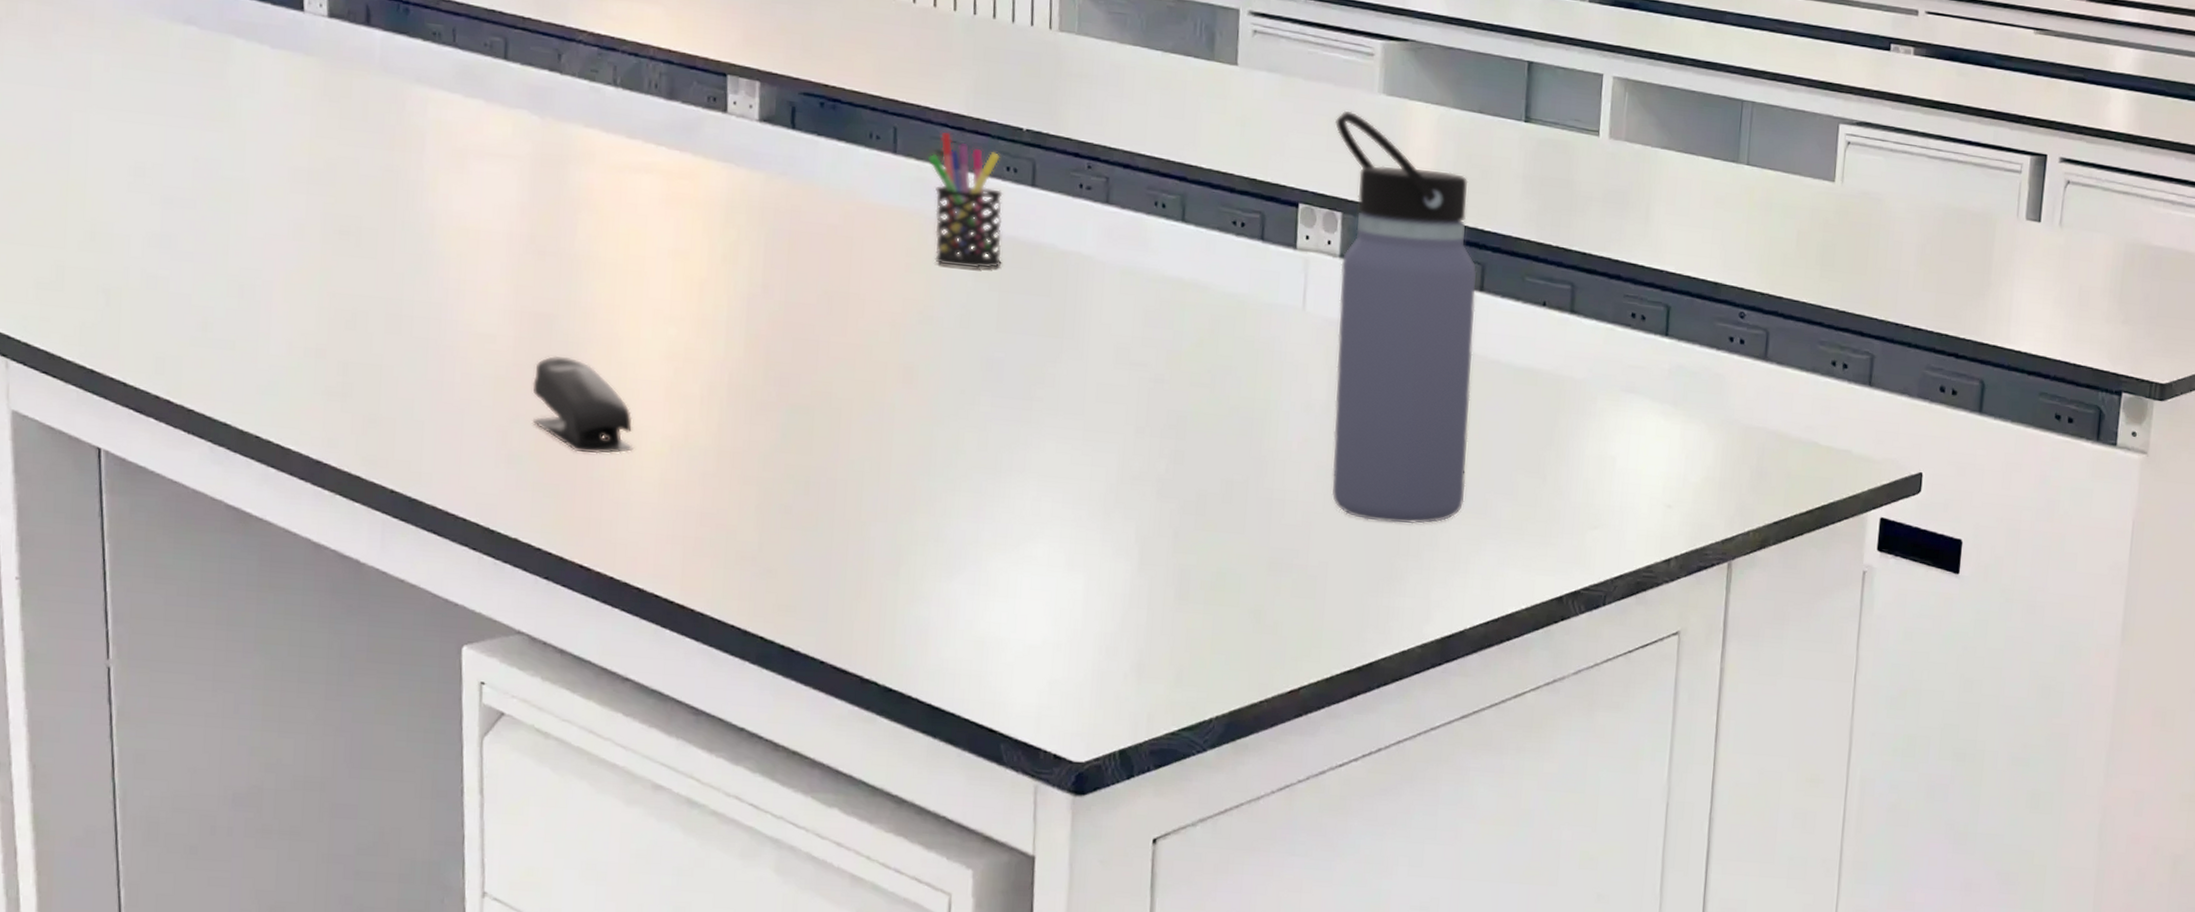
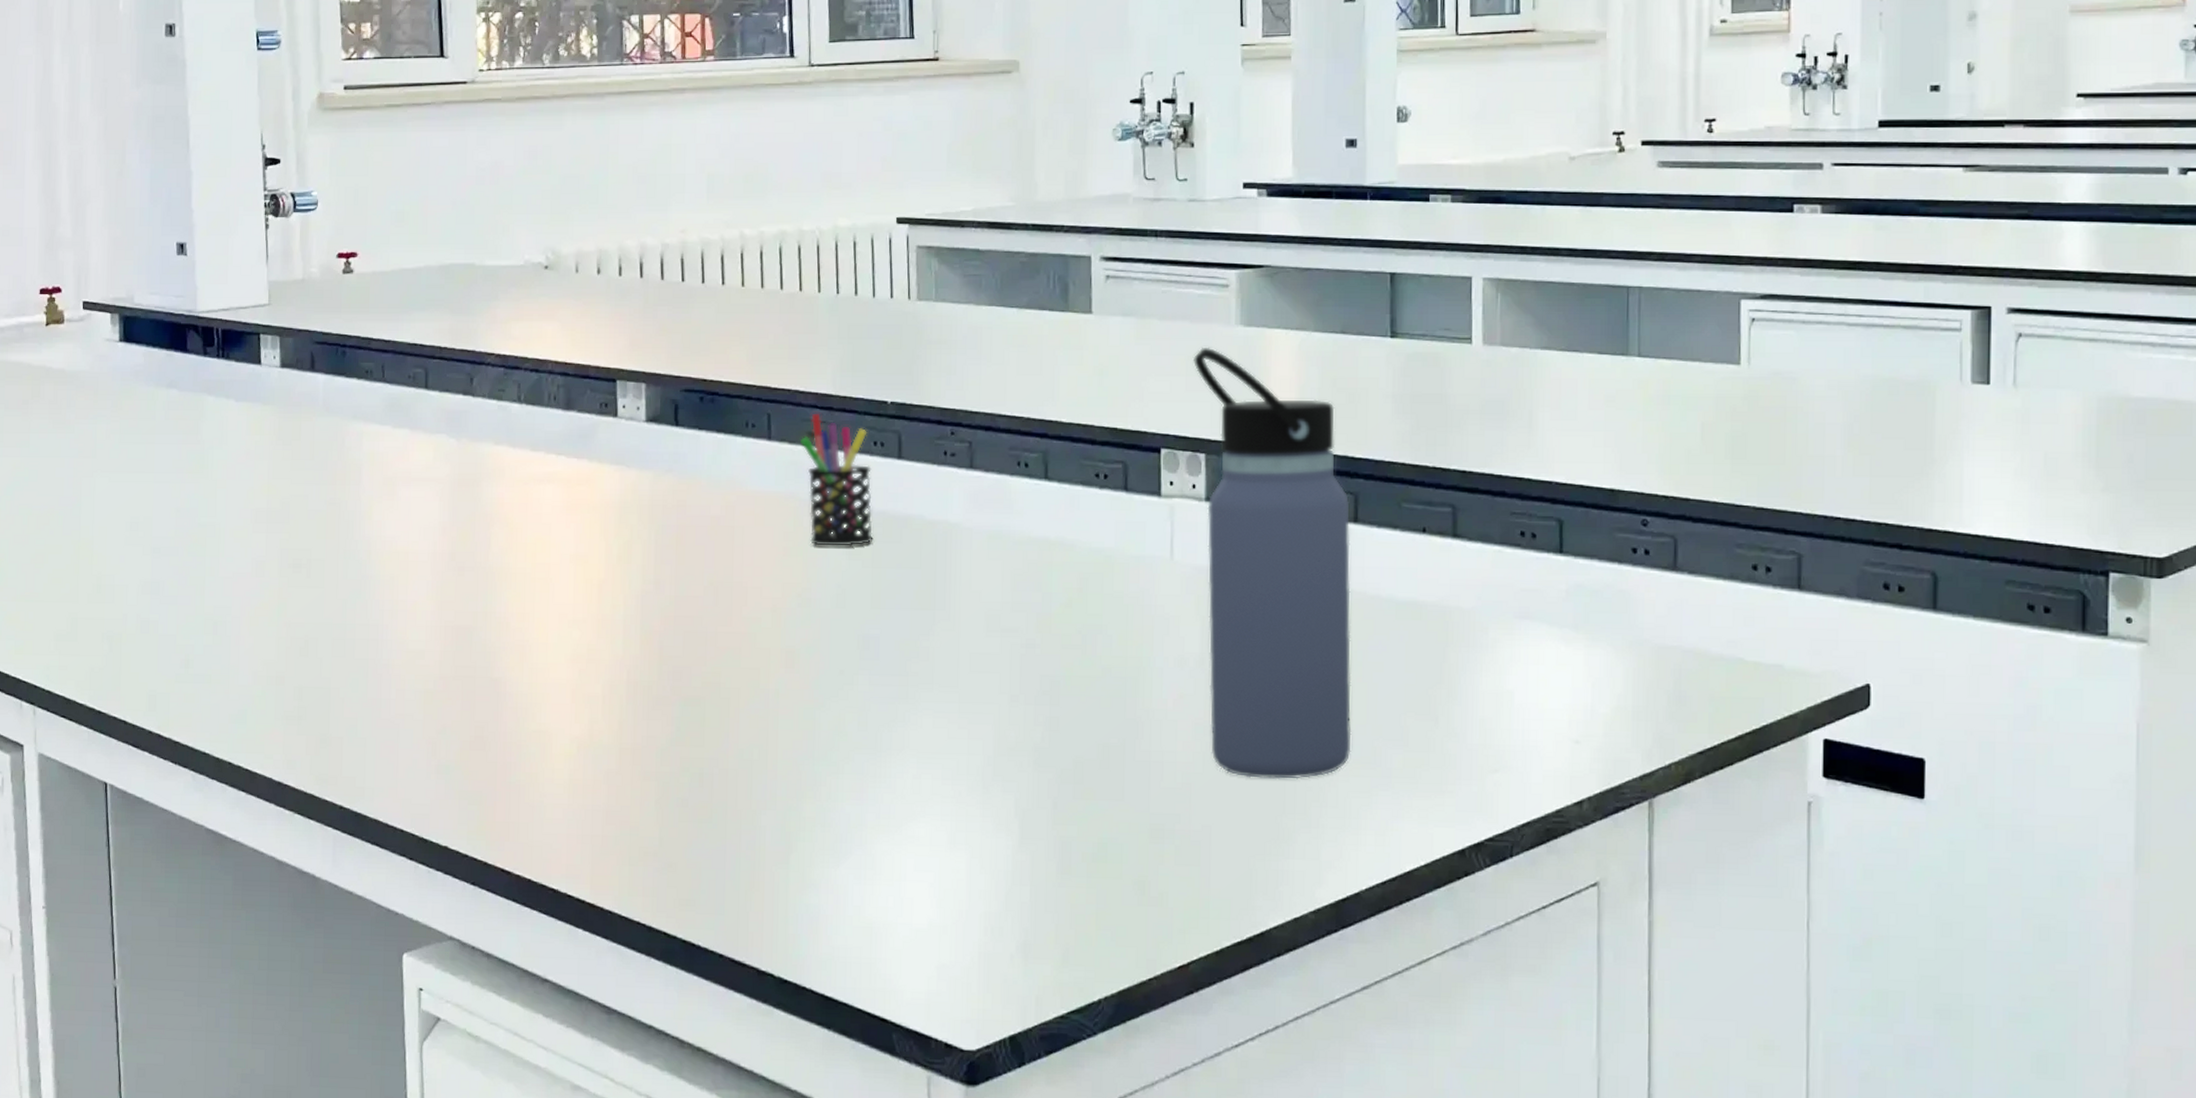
stapler: present [532,355,635,454] -> none [456,666,546,759]

